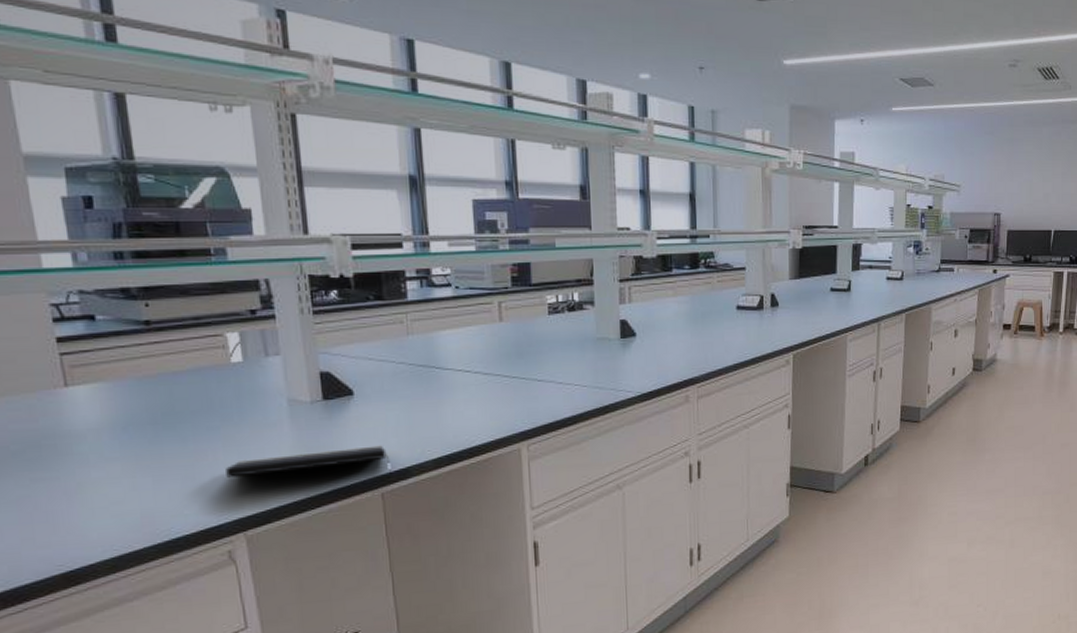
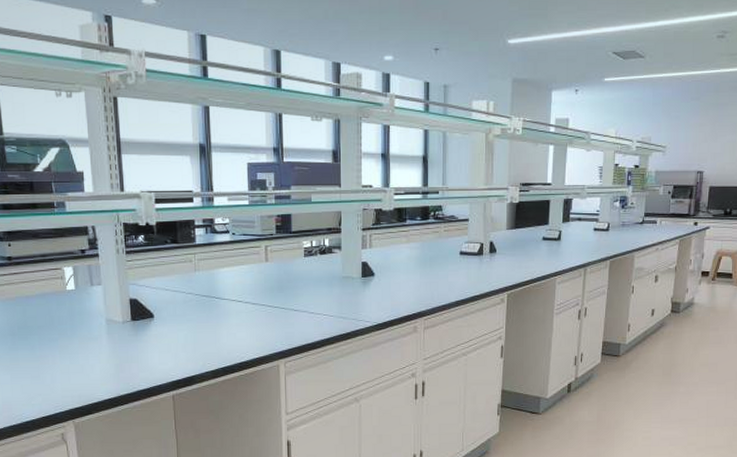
notepad: present [226,445,391,478] -> none [61,358,180,382]

